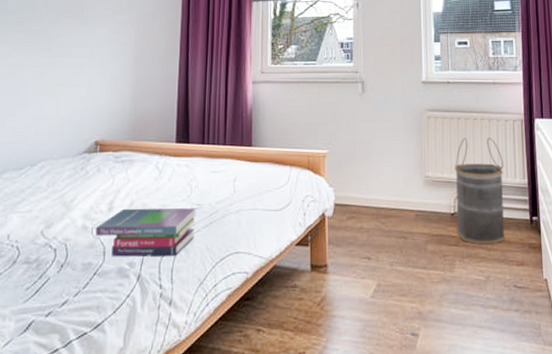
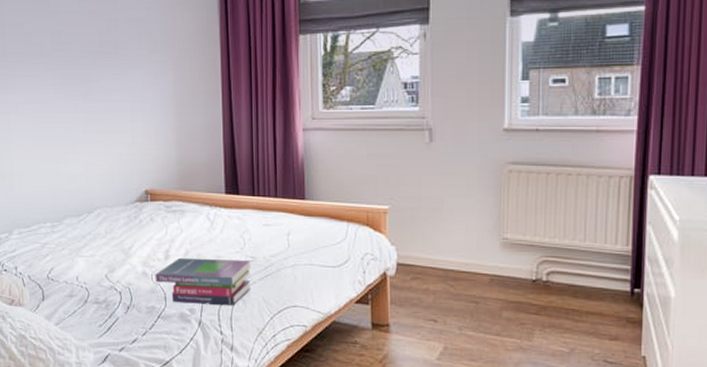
basket: present [455,137,506,245] -> none [538,195,602,316]

